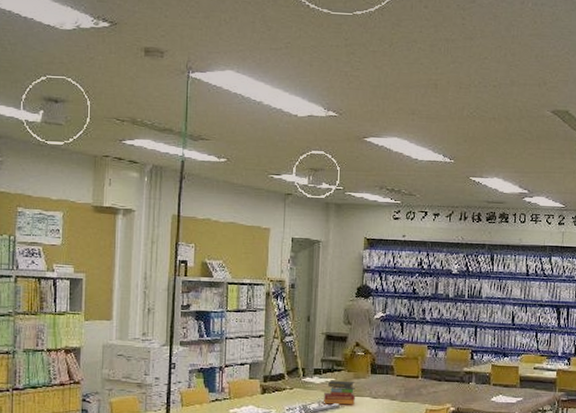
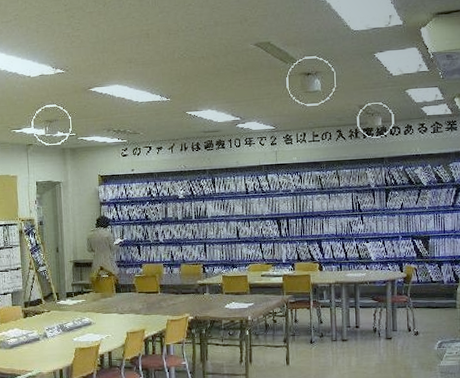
books: present [323,380,356,405] -> none [76,300,104,322]

